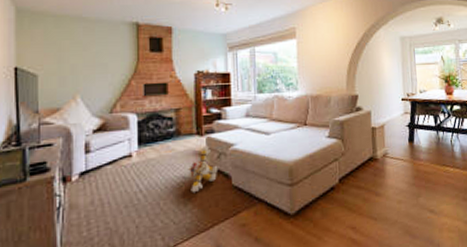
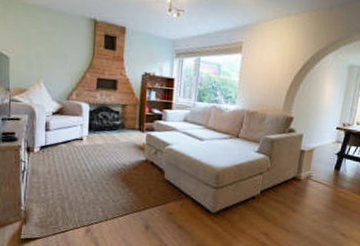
plush toy: present [187,145,218,193] -> none [128,141,154,180]

